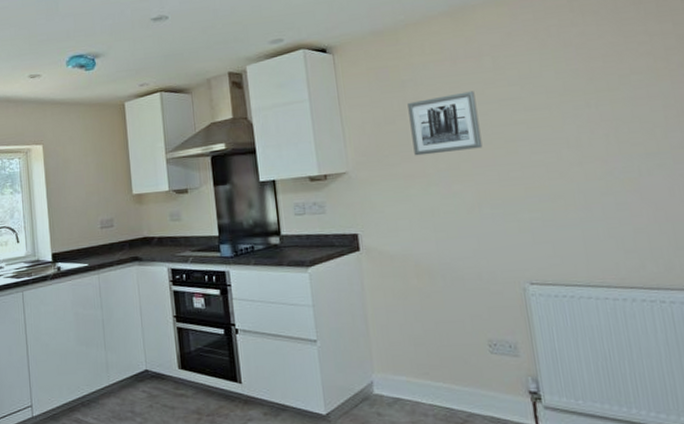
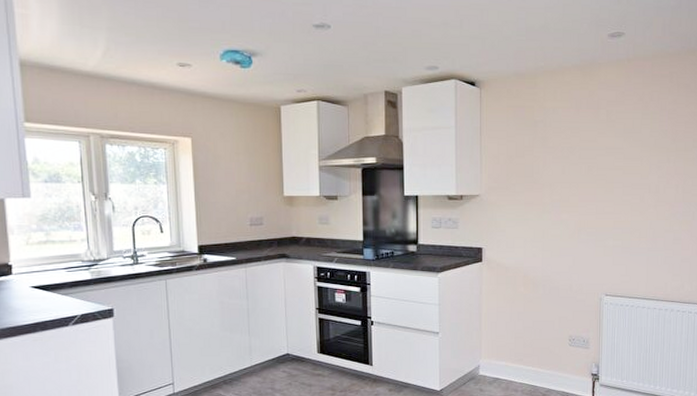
wall art: present [407,91,483,156] -> none [536,137,589,187]

